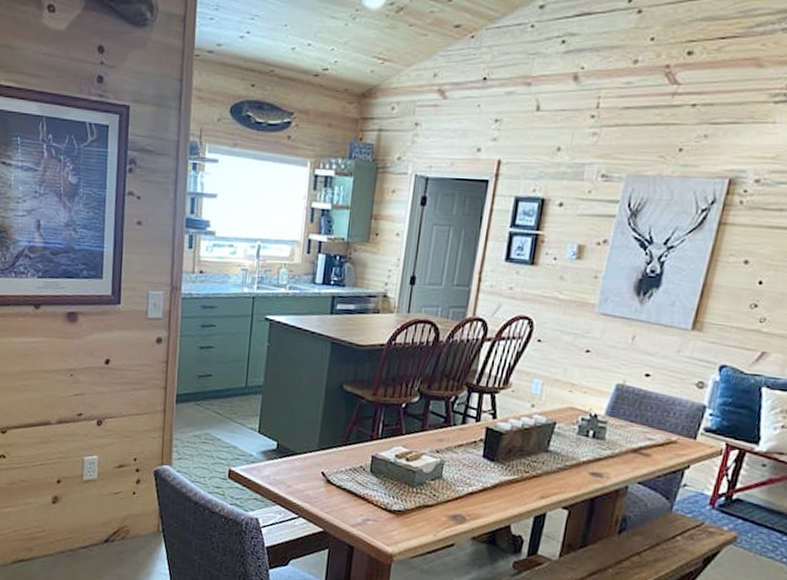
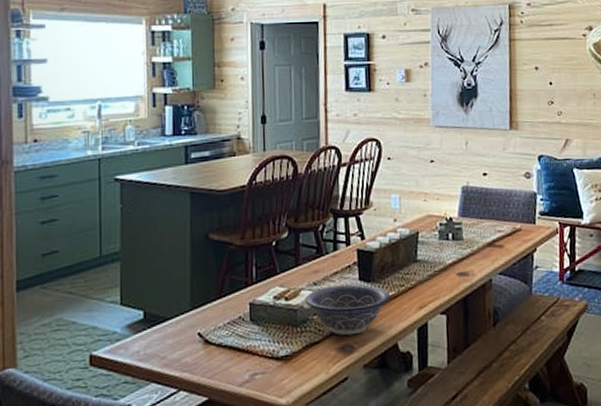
decorative bowl: none [424,456,513,508] -> present [305,284,391,336]

